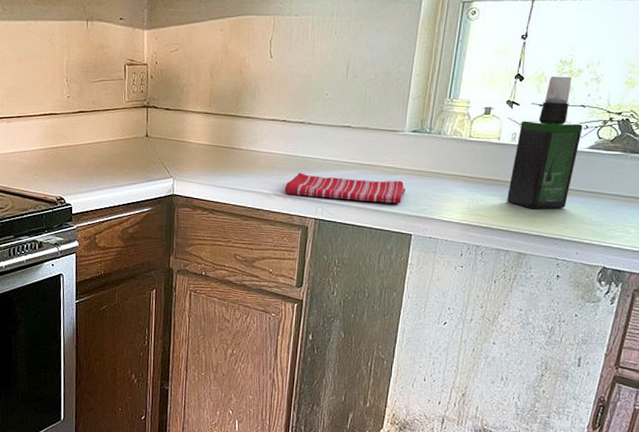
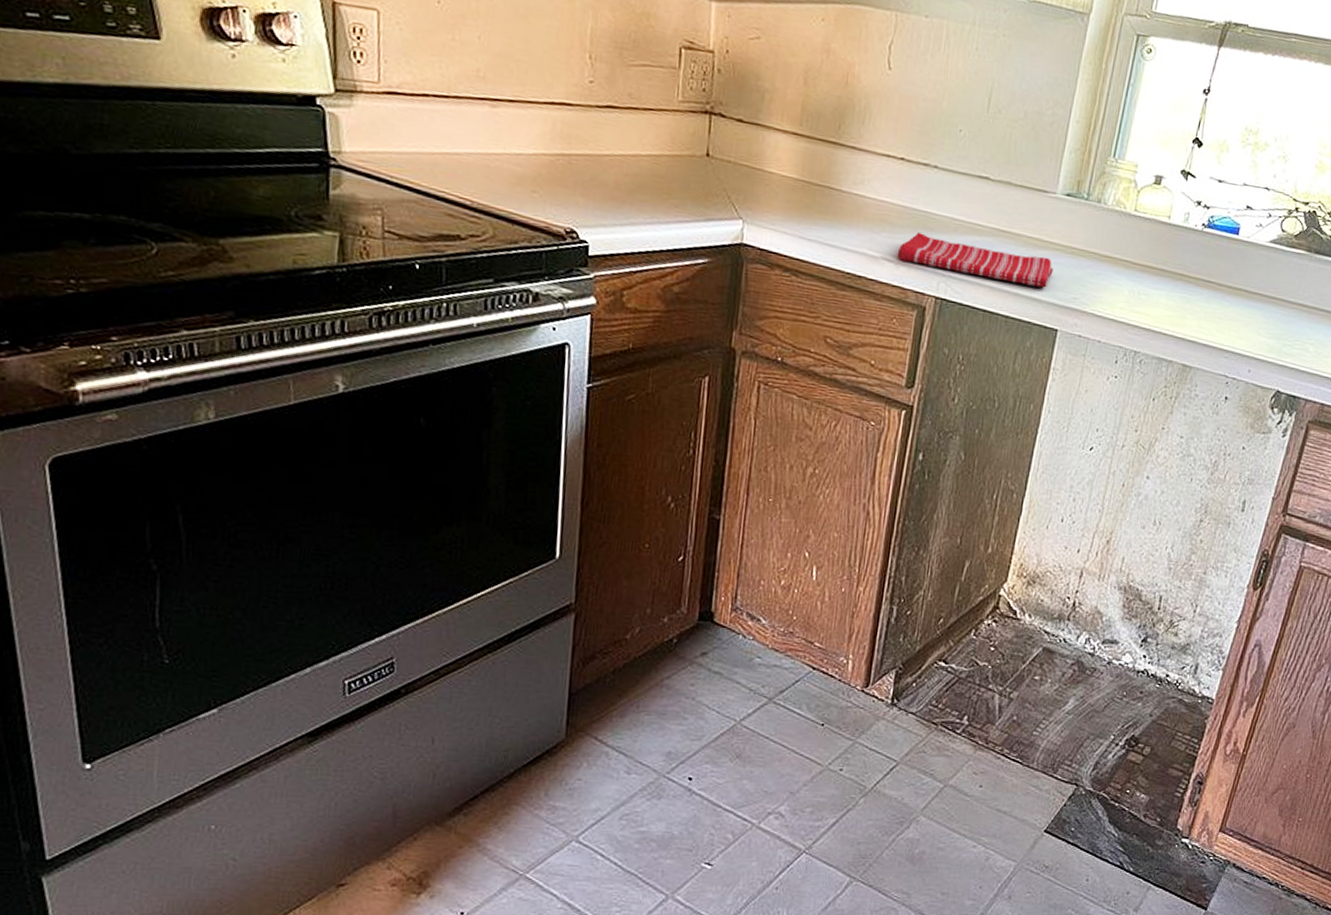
spray bottle: present [507,76,583,210] -> none [1174,145,1266,314]

